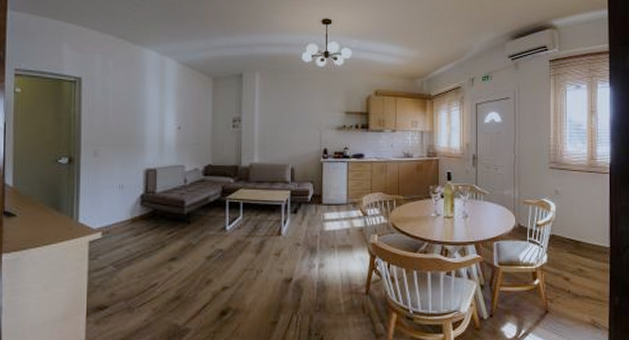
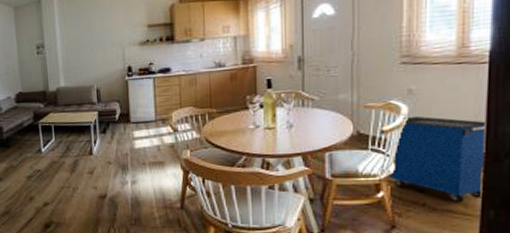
cabinet: none [542,213,611,290] -> present [389,116,487,203]

